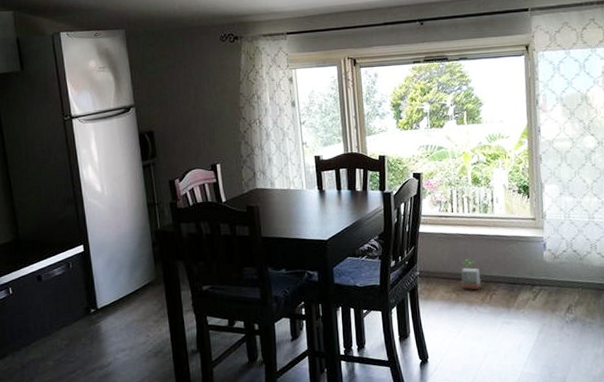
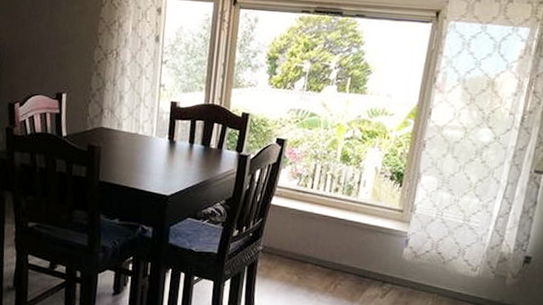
potted plant: present [460,259,481,290] -> none [306,241,330,277]

